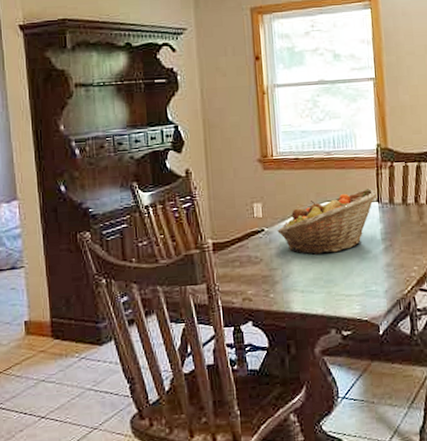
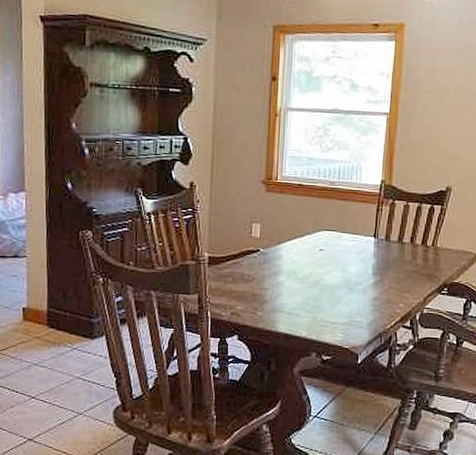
fruit basket: present [277,188,377,255] -> none [272,223,375,281]

